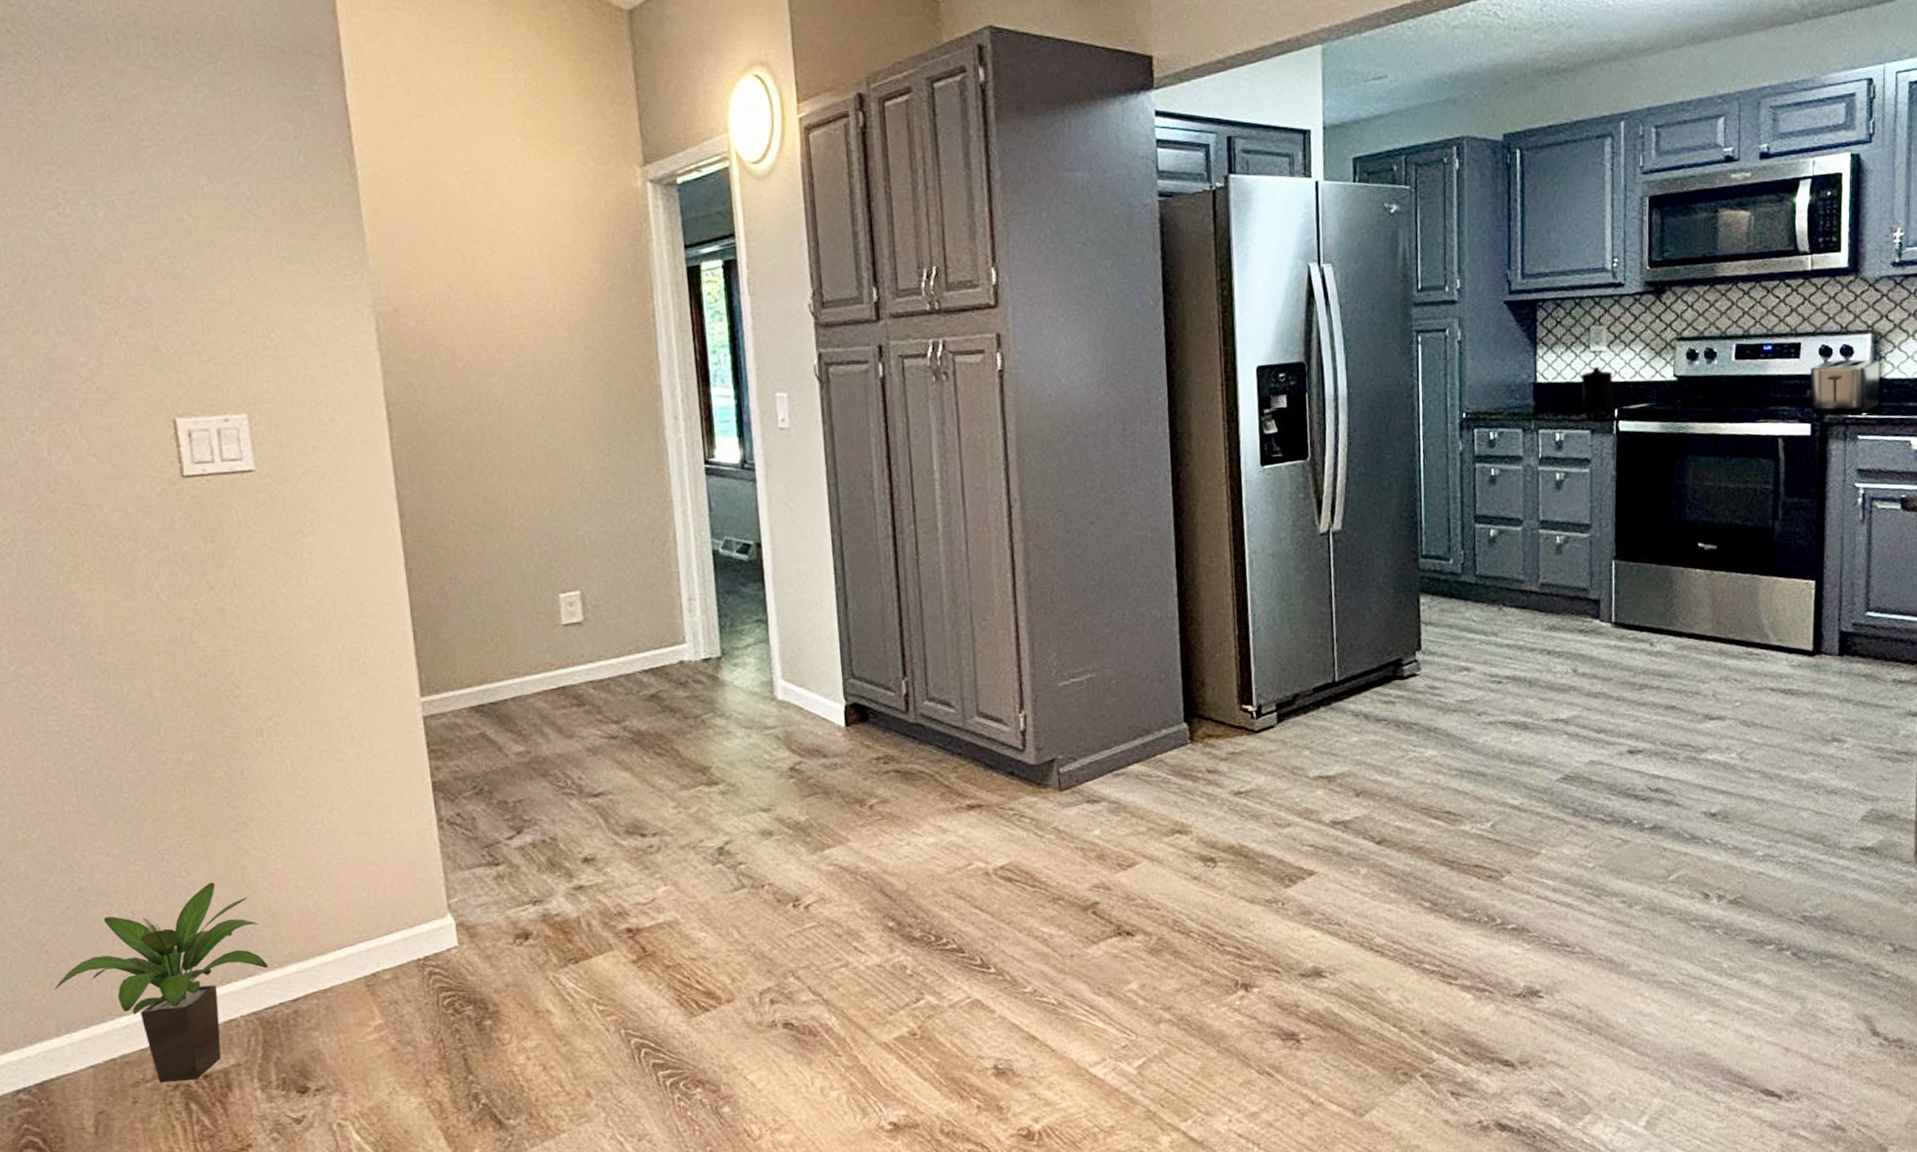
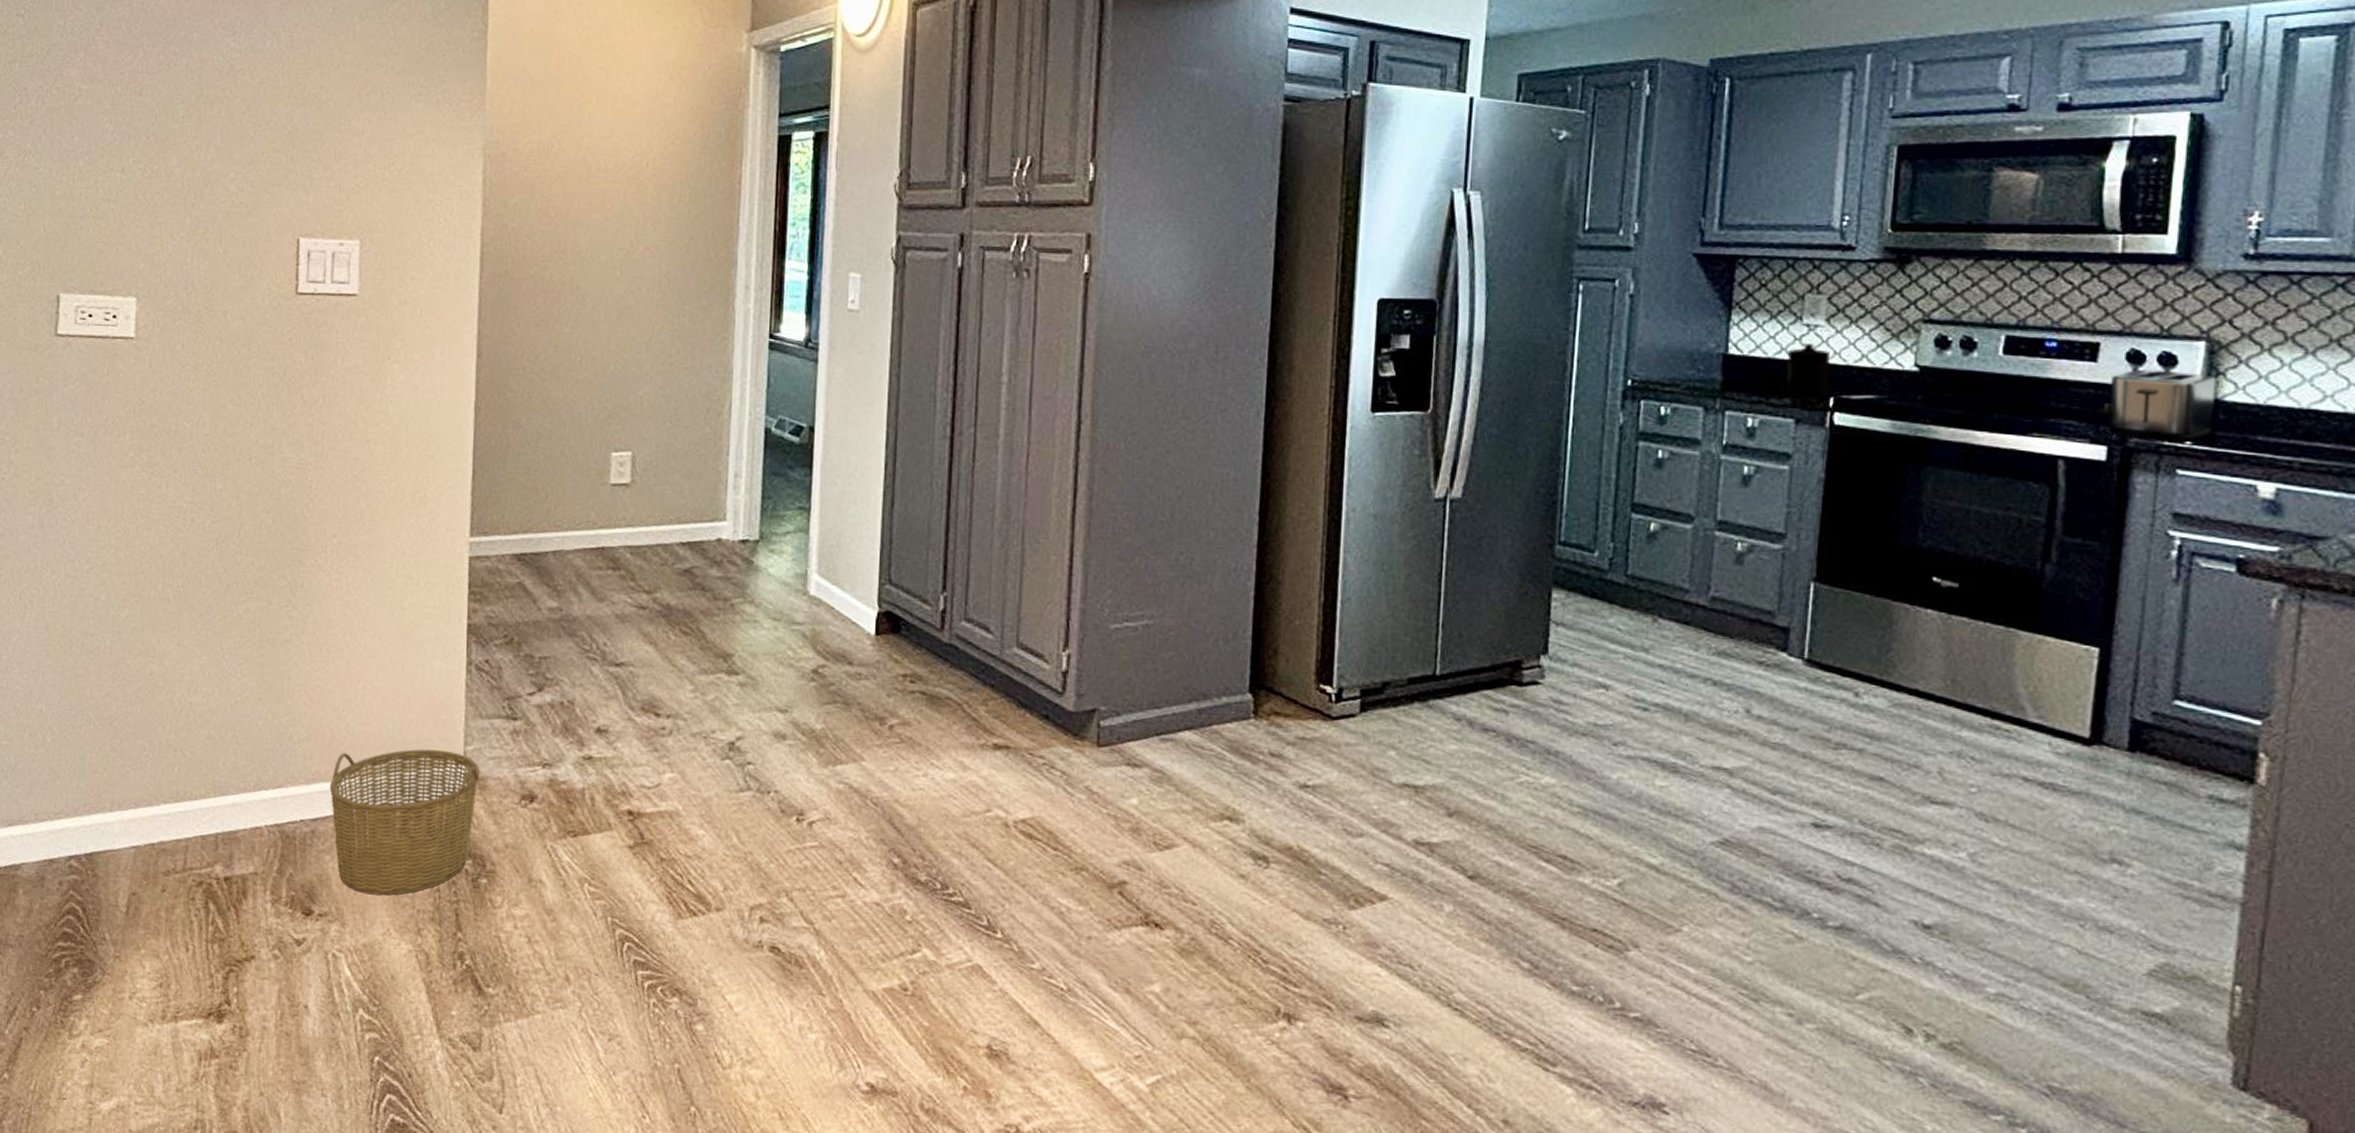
potted plant: present [55,882,268,1083] -> none [116,687,296,880]
basket: none [306,907,469,1060] -> present [329,749,480,896]

